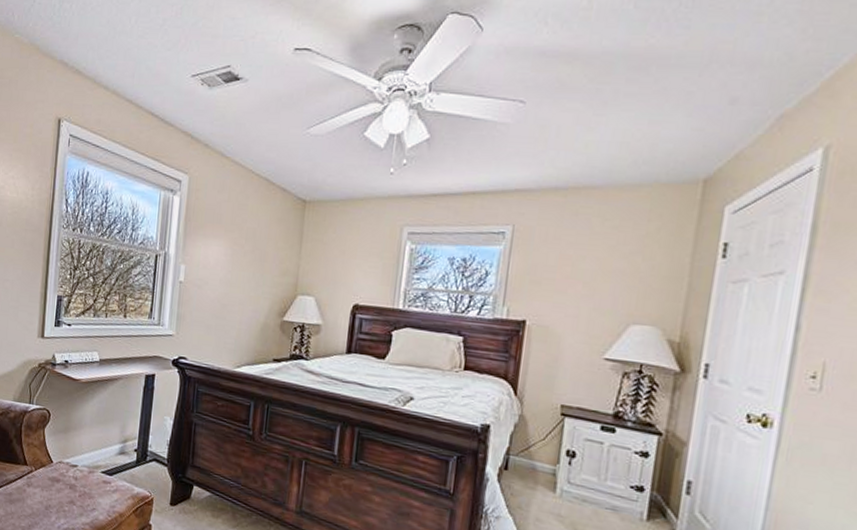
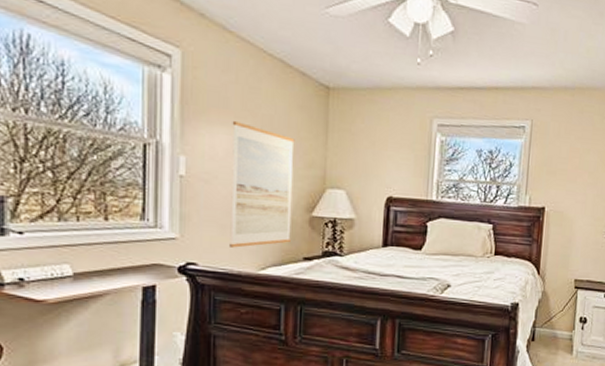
wall art: none [213,234,273,346] -> present [229,121,295,248]

